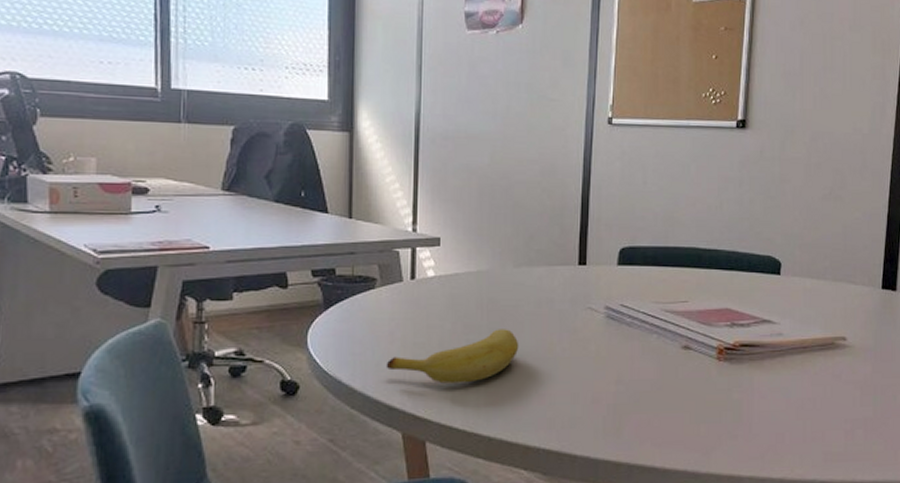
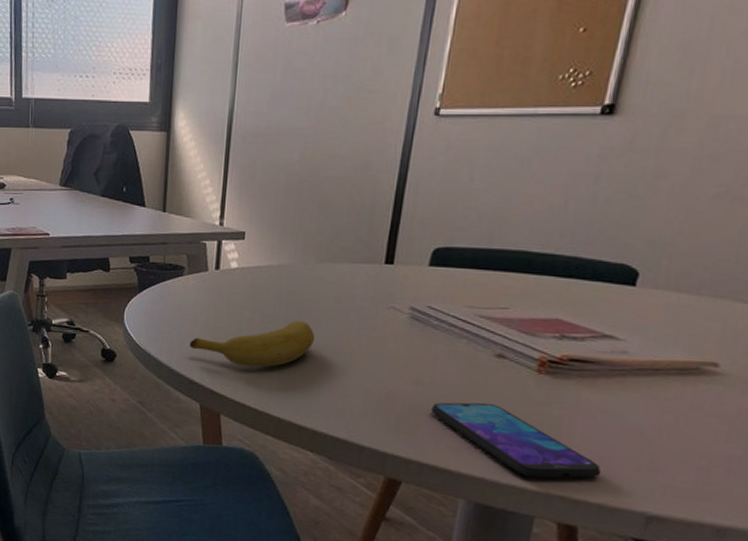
smartphone: none [634,395,778,463] -> present [431,402,602,478]

